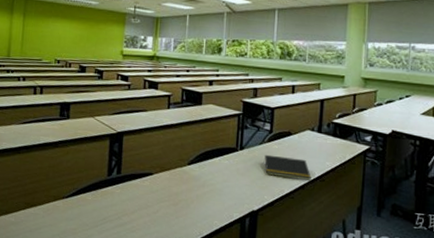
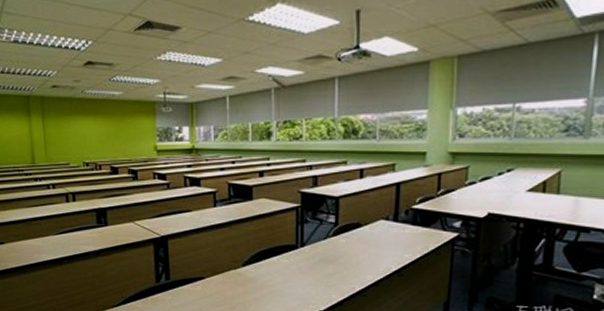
notepad: present [264,154,311,181] -> none [330,250,387,276]

